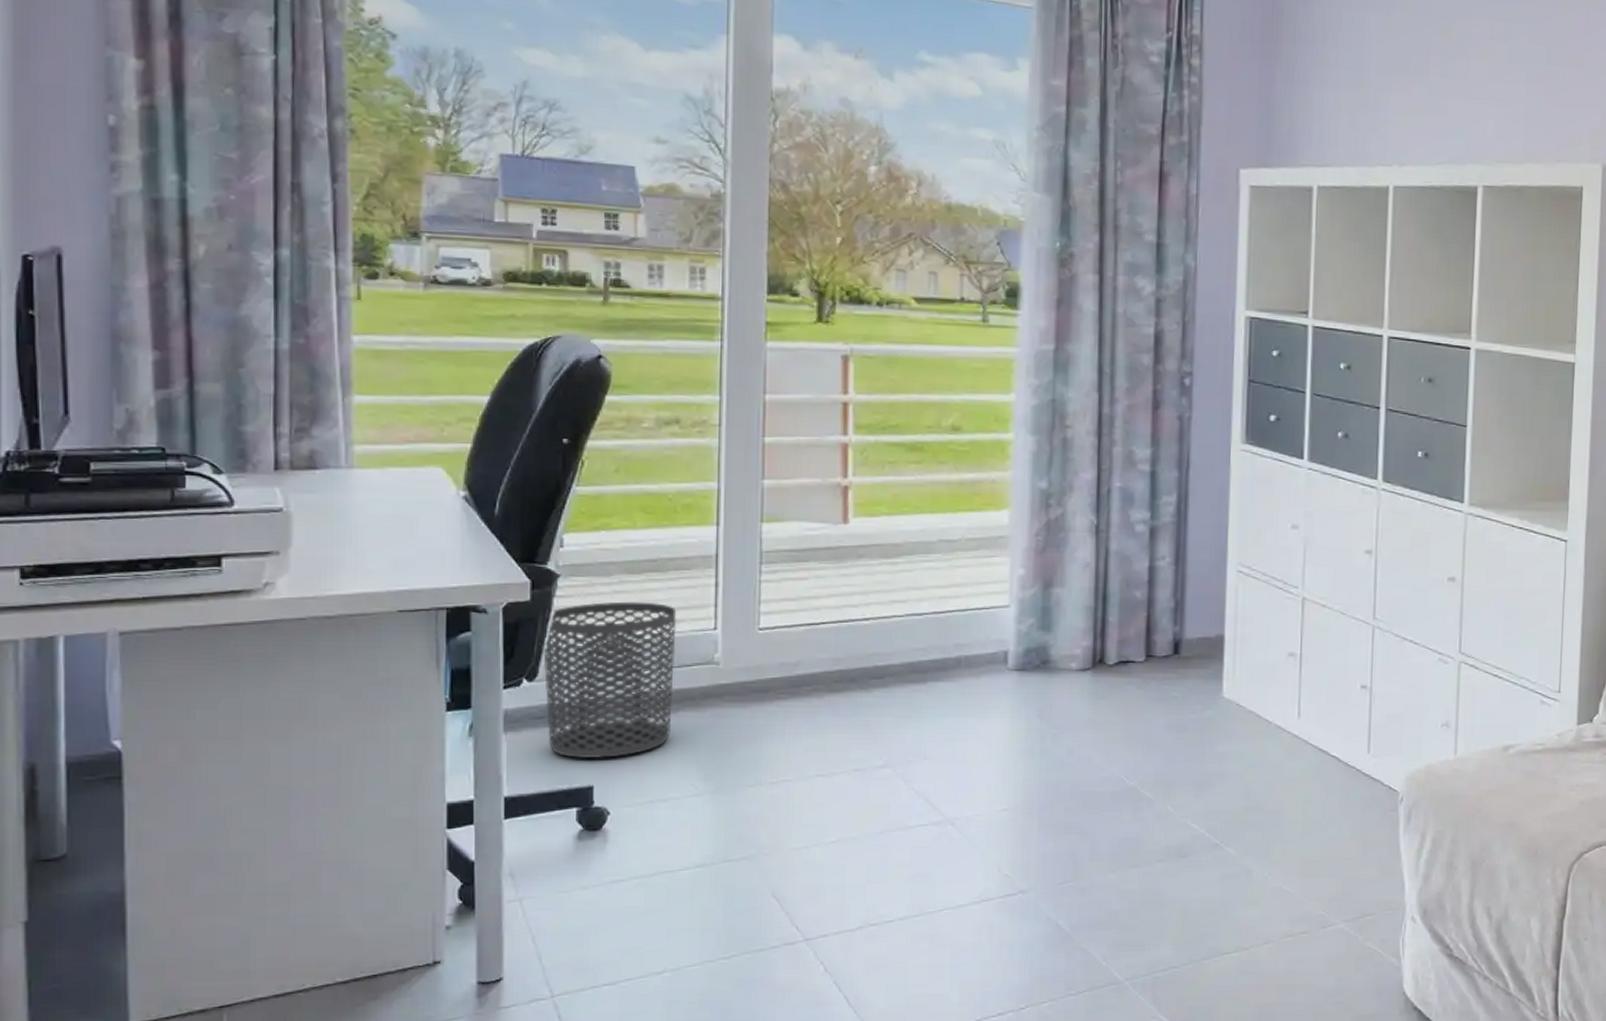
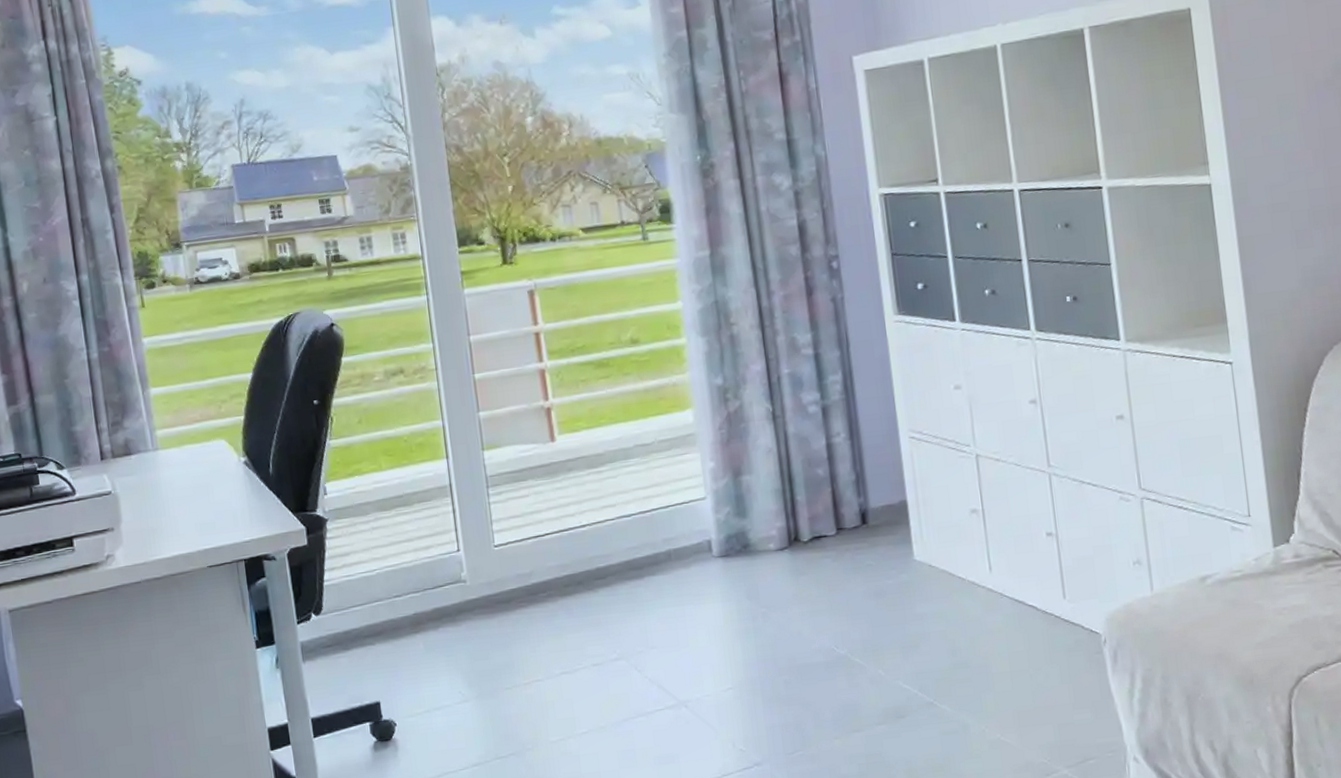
waste bin: present [543,601,677,759] -> none [323,533,436,679]

